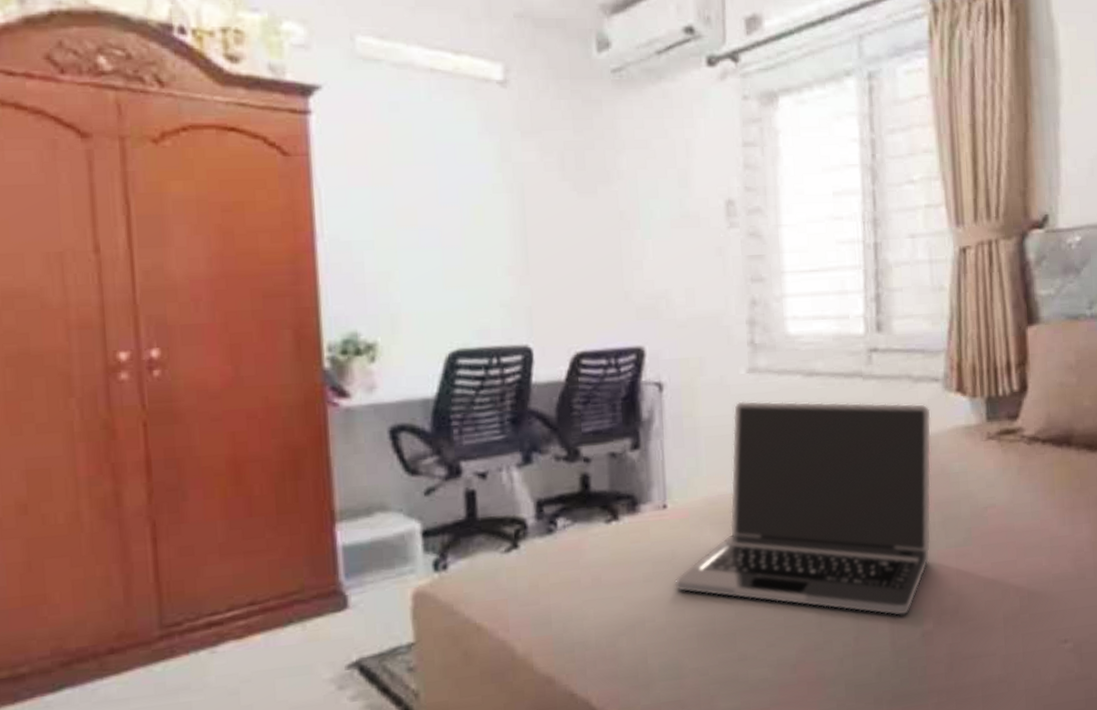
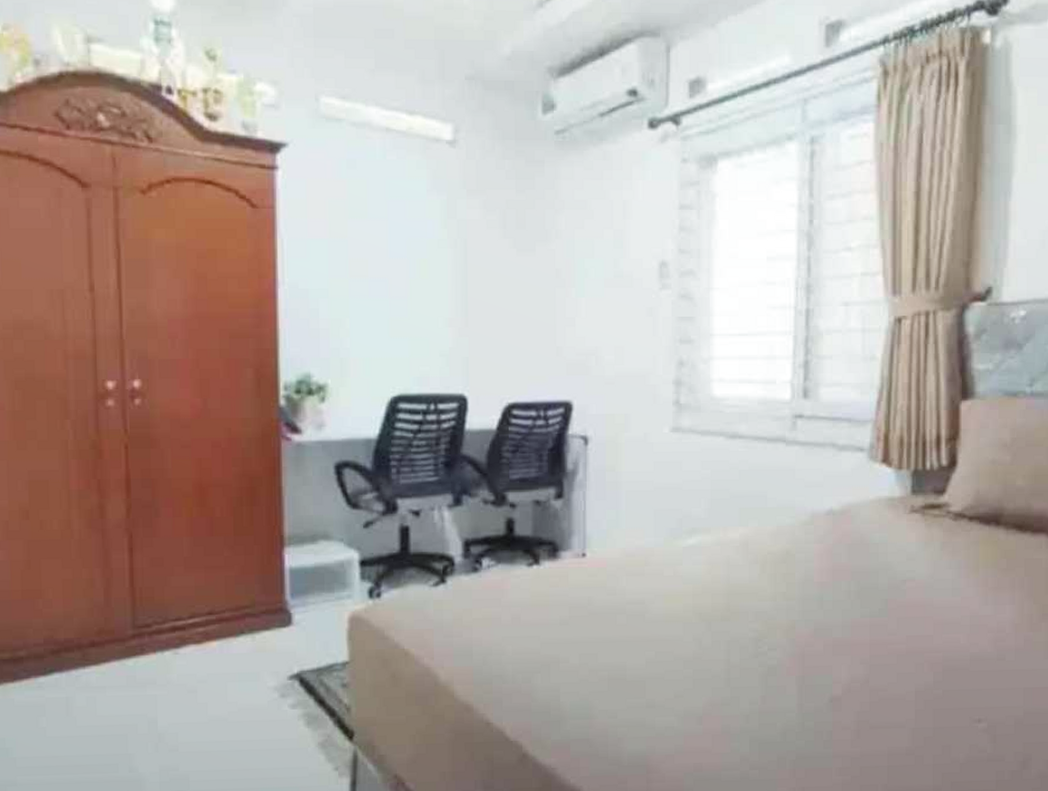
laptop: present [675,401,931,616] -> none [589,459,853,679]

